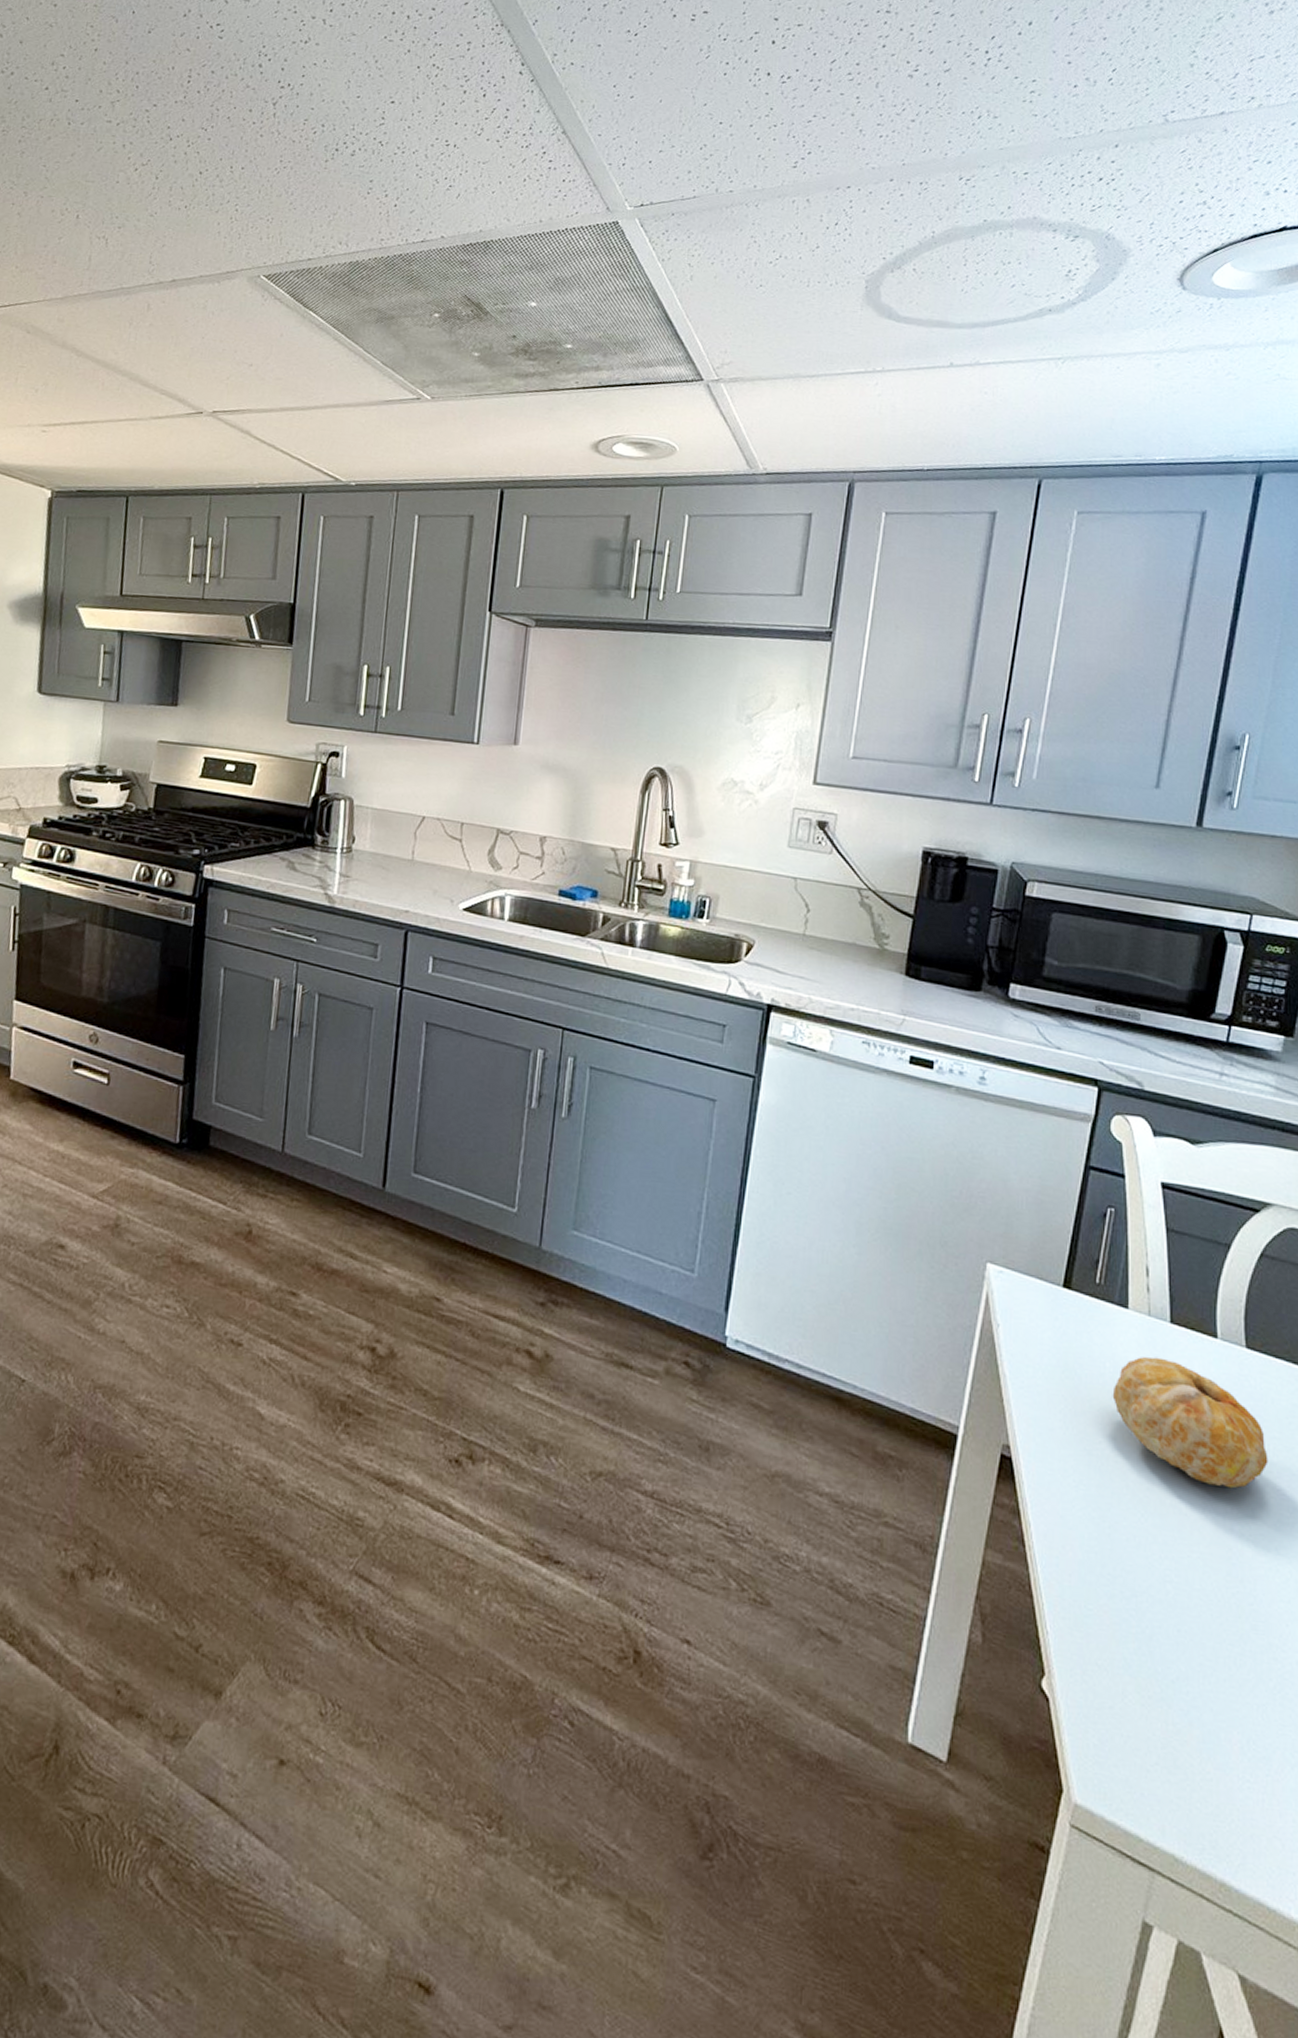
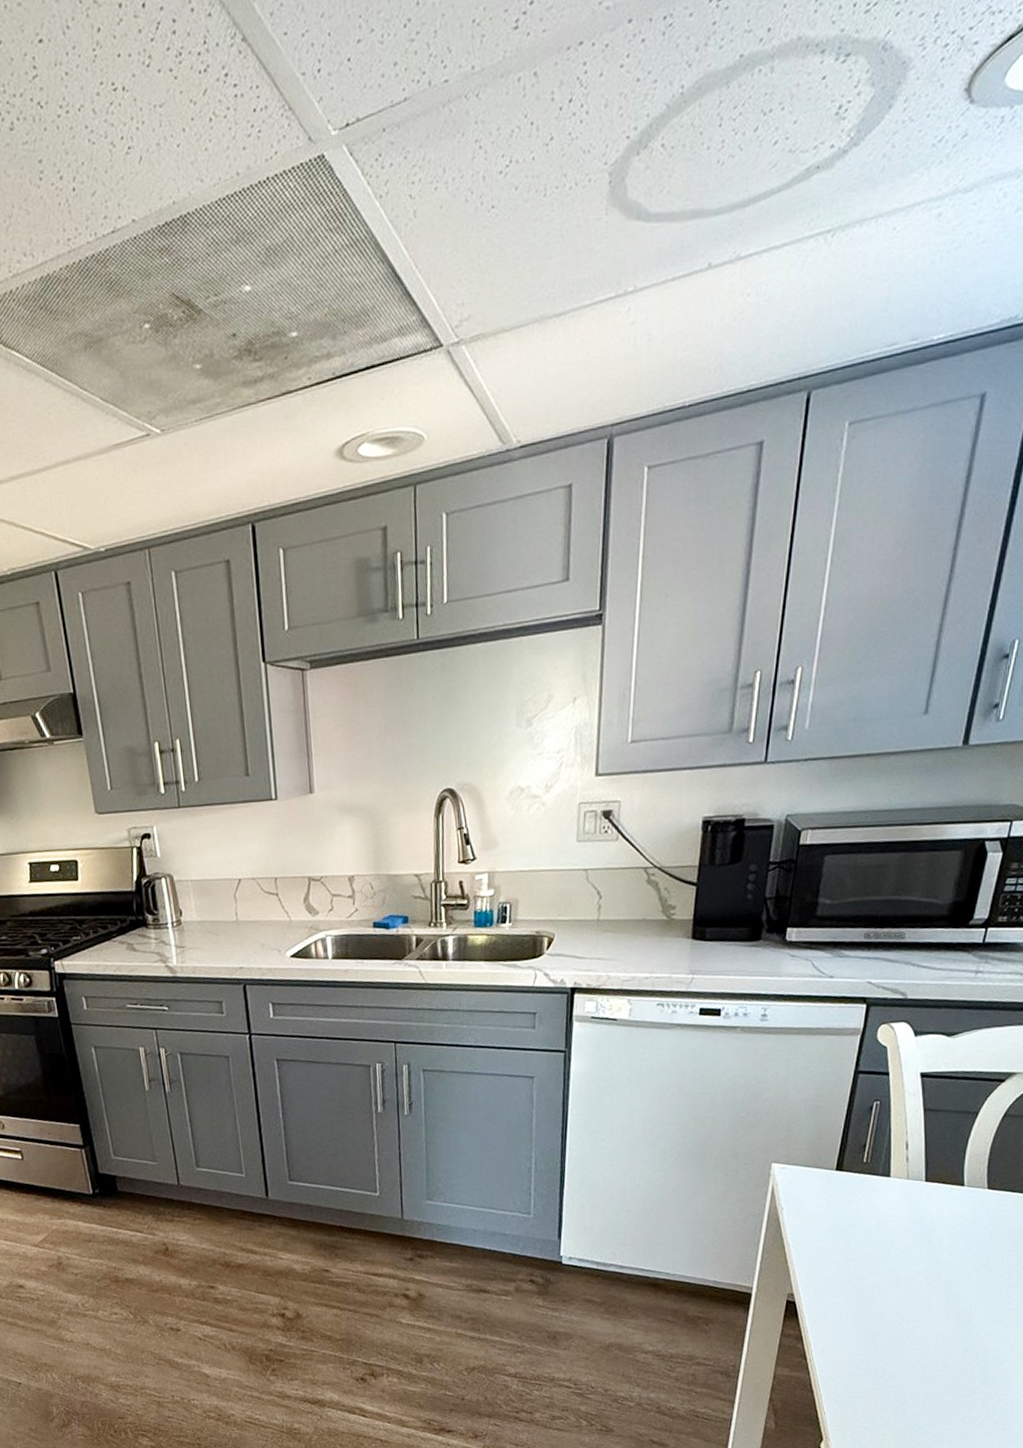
fruit: present [1112,1356,1268,1489] -> none [876,1208,1002,1293]

